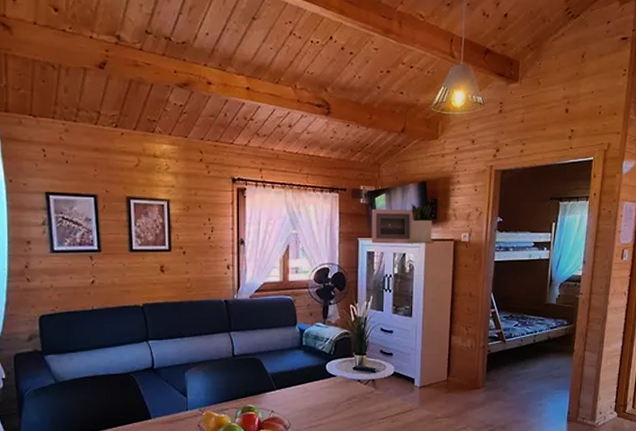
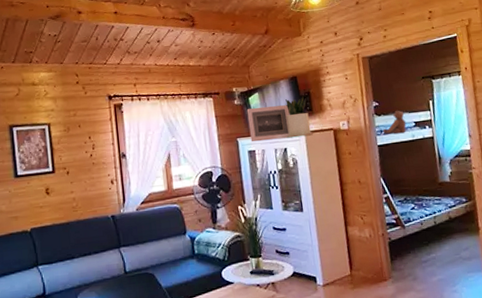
teddy bear: none [502,229,526,252] -> present [383,110,407,135]

